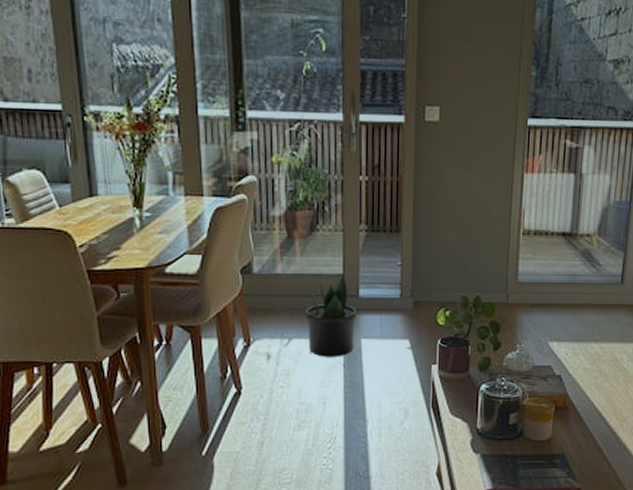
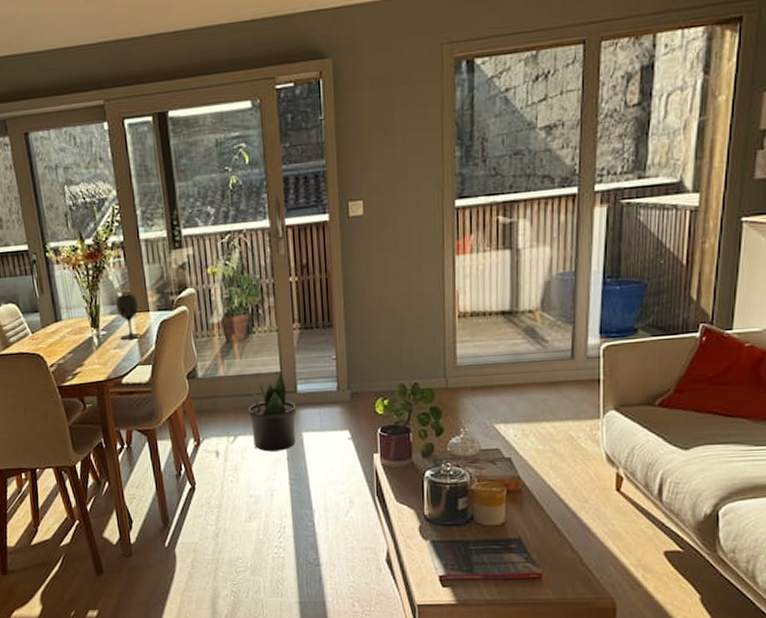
wine glass: none [164,173,193,225] -> present [115,293,143,340]

